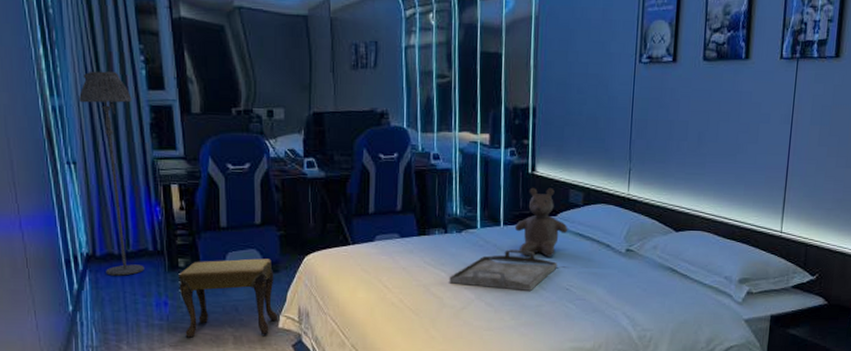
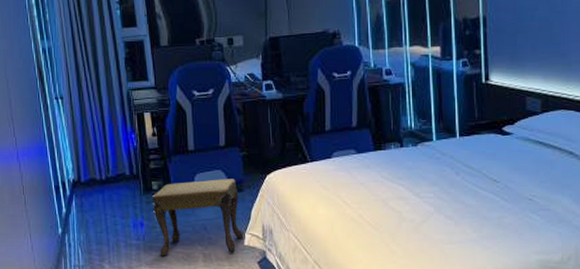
floor lamp: present [79,71,144,276] -> none [65,14,123,199]
serving tray: present [449,250,558,291] -> none [407,161,518,202]
teddy bear: present [514,187,568,257] -> none [471,96,527,167]

